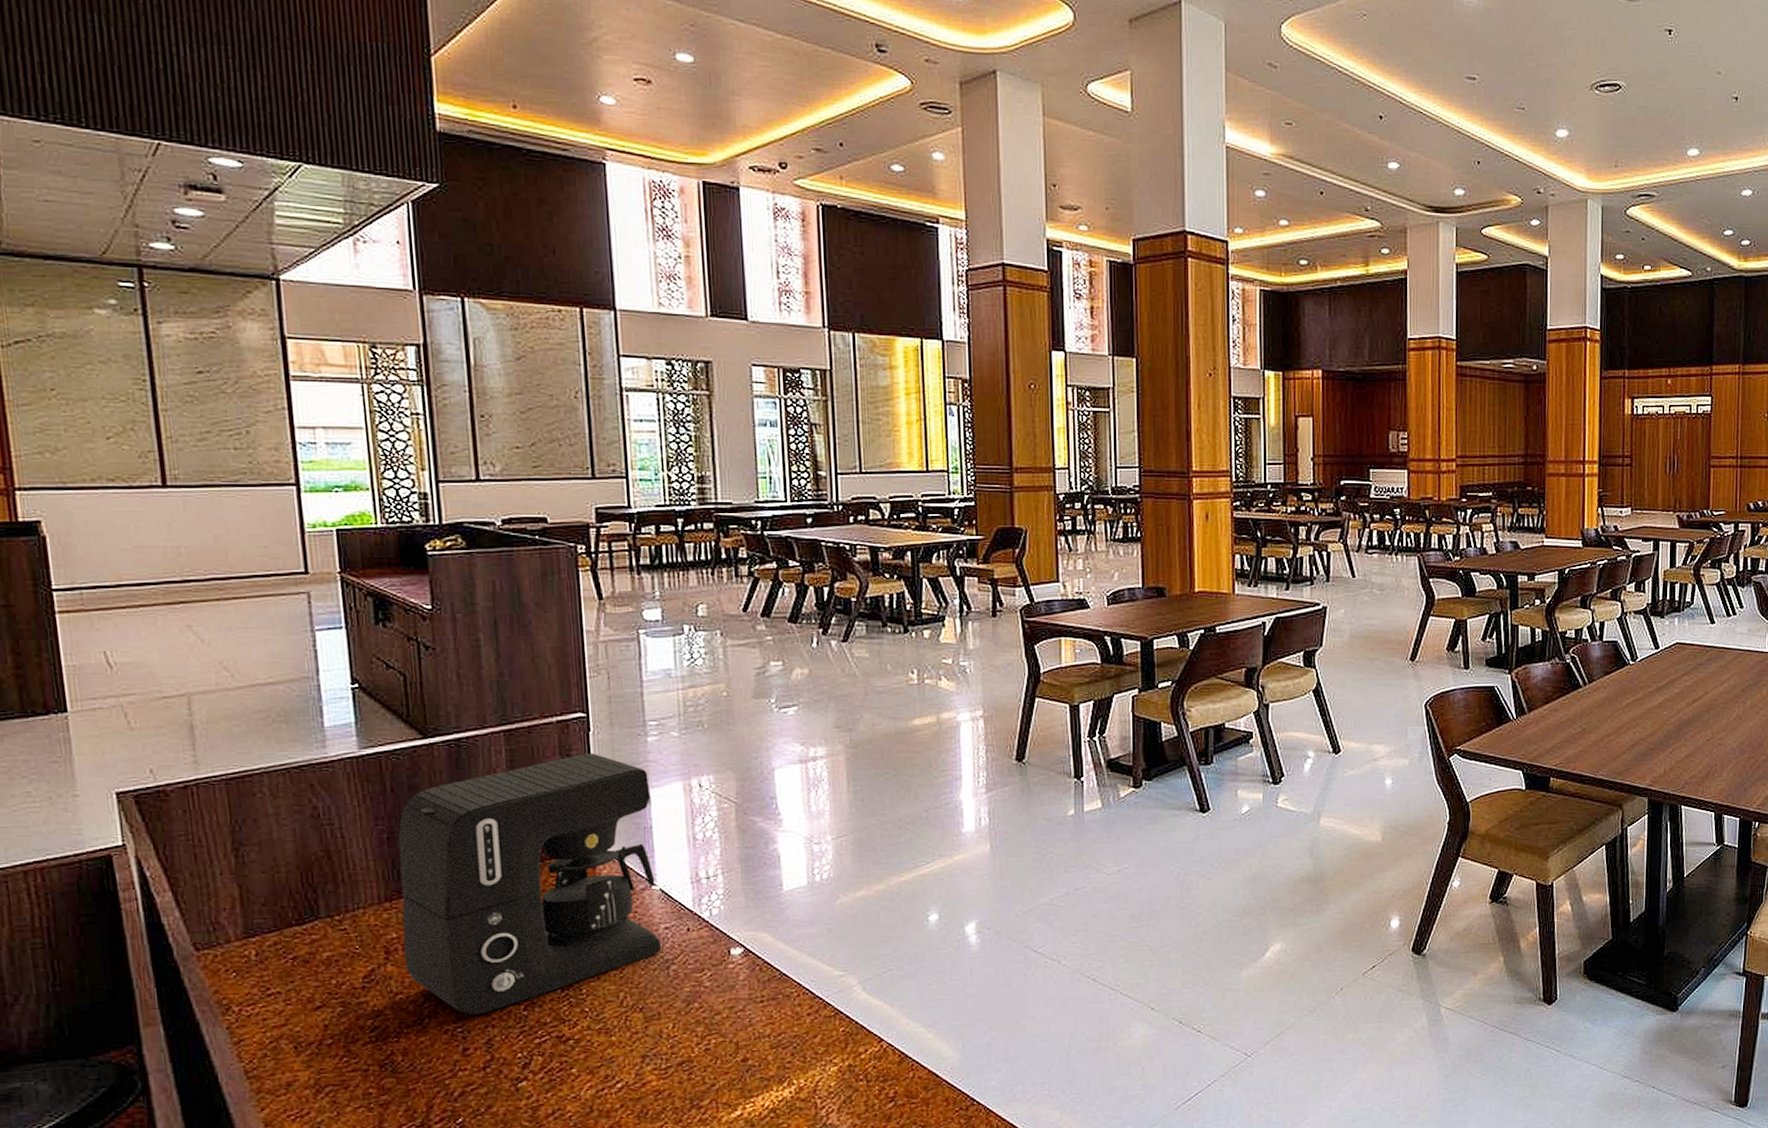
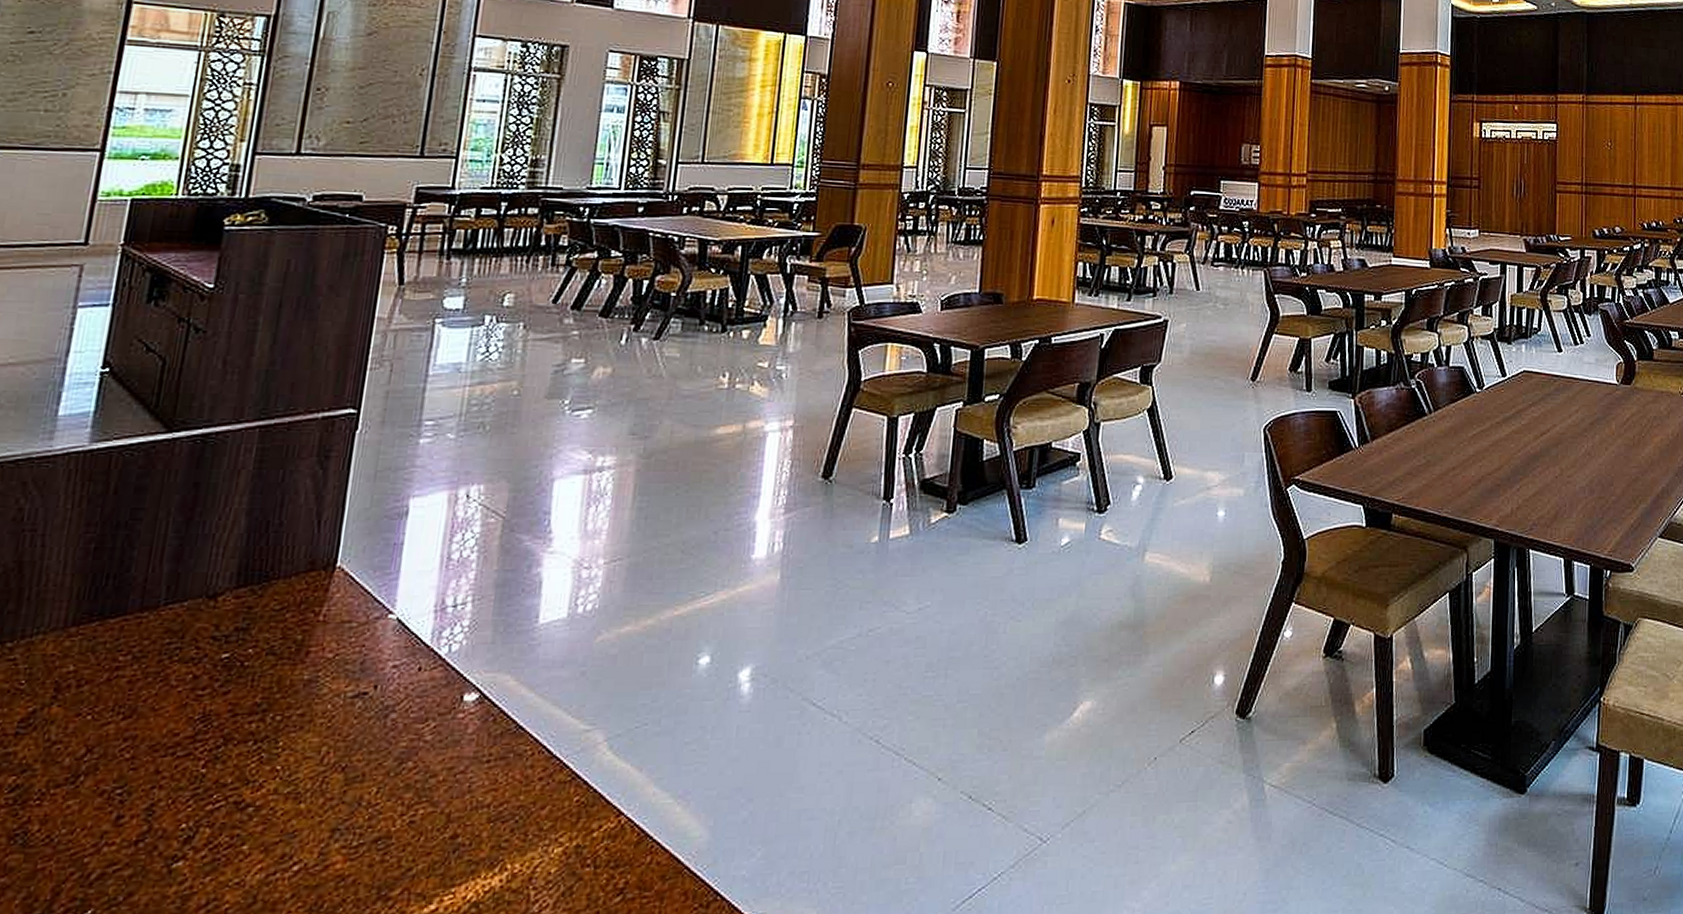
coffee maker: present [398,753,662,1015] -> none [74,454,412,772]

